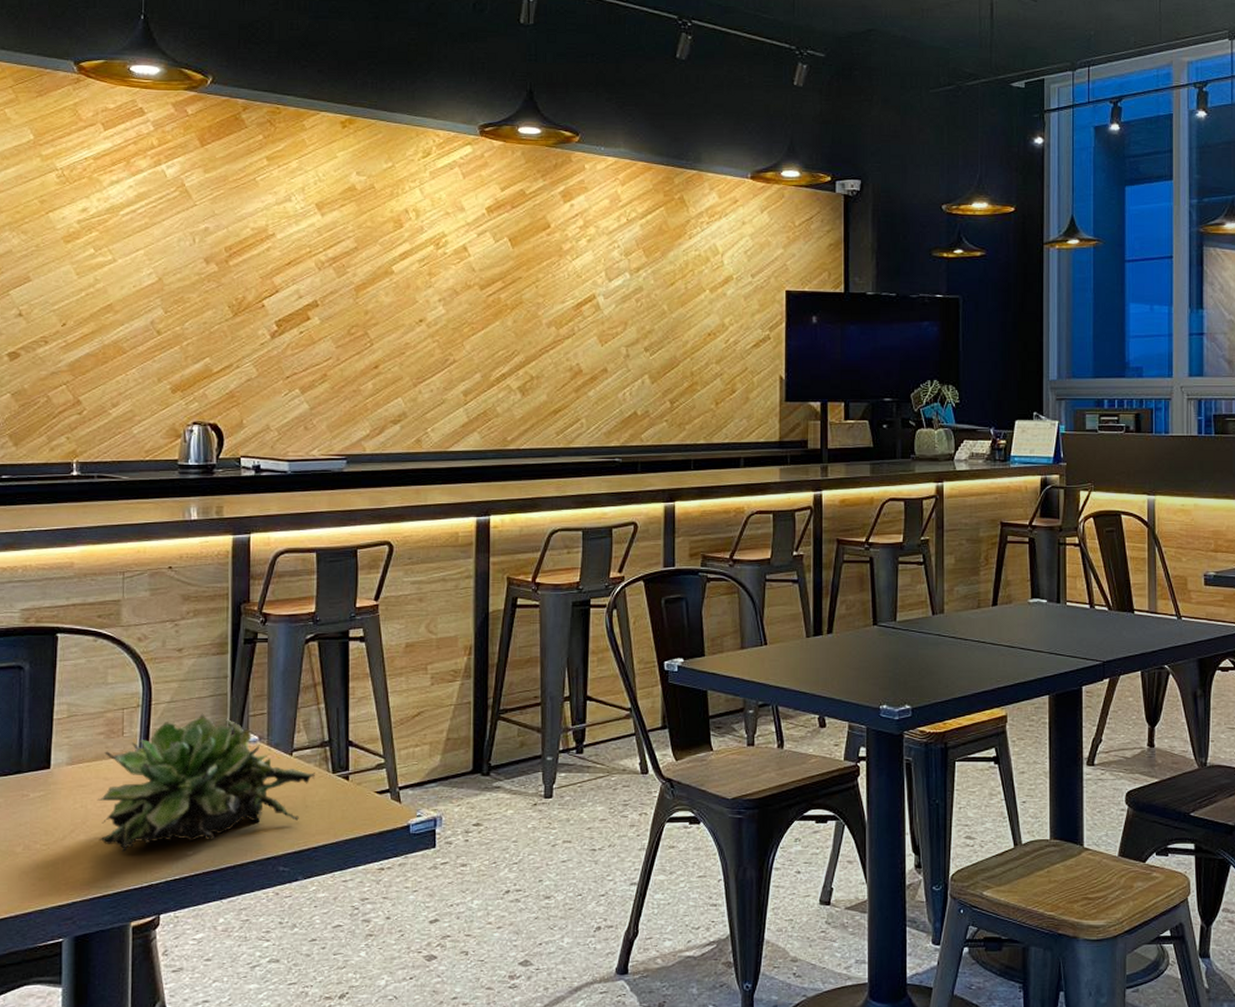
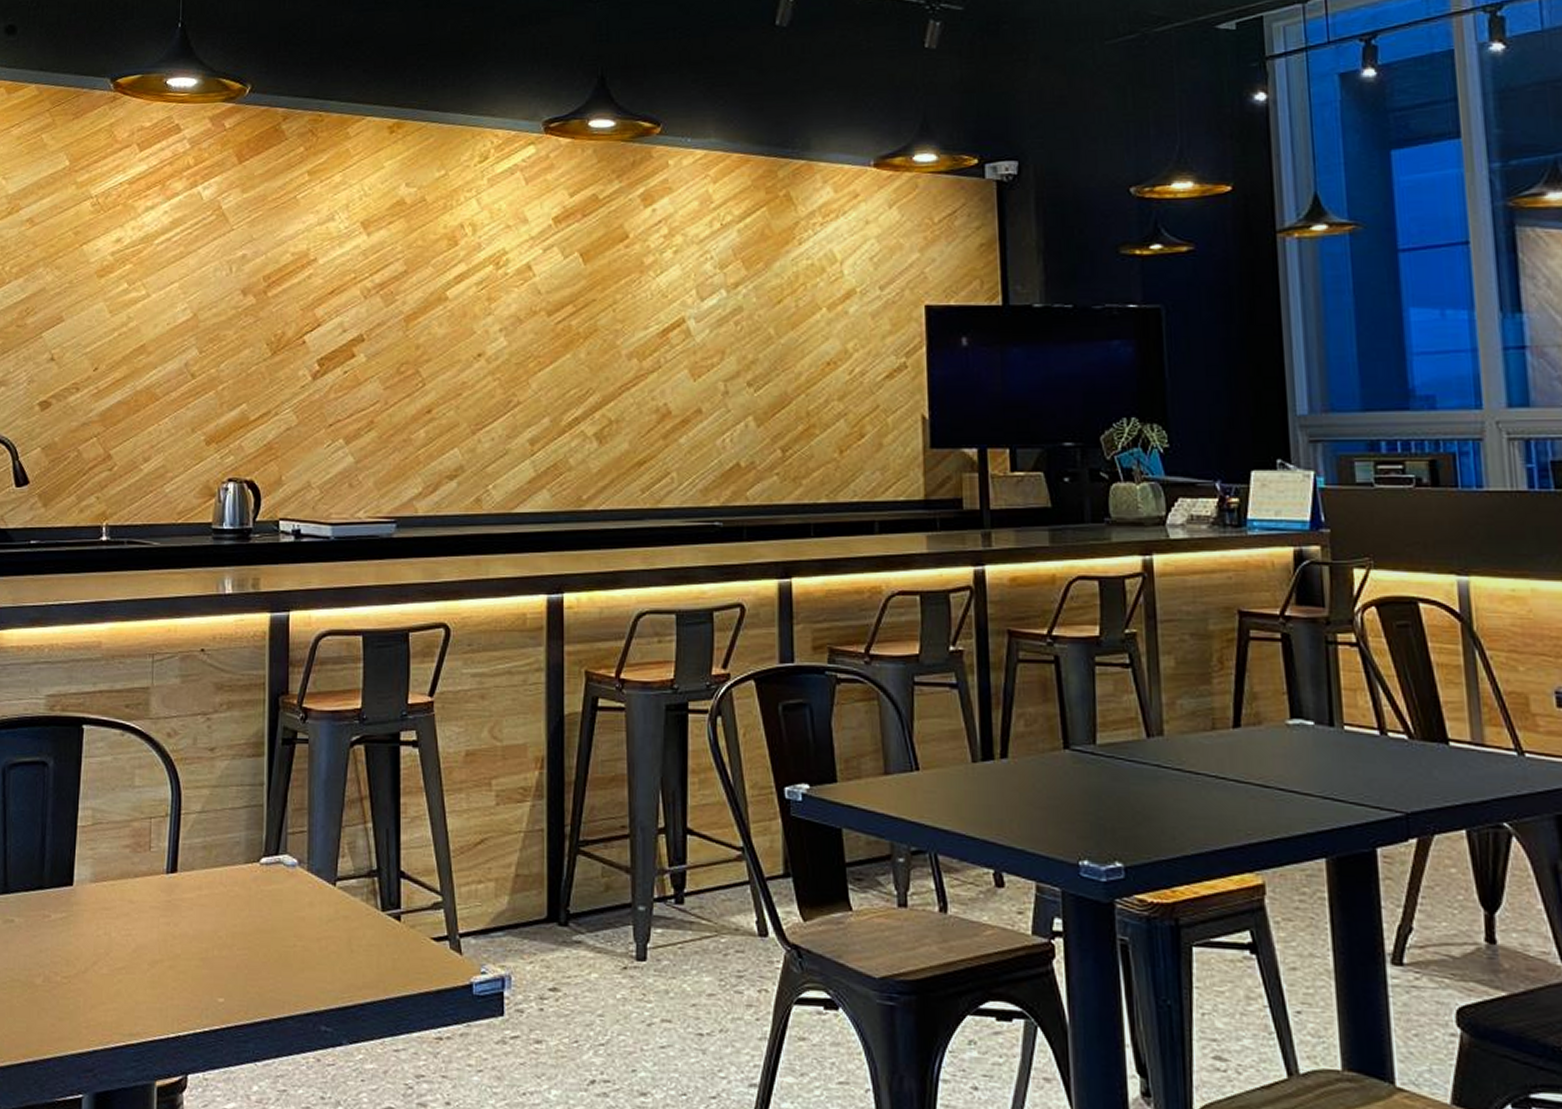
succulent plant: present [97,713,315,852] -> none [121,827,362,993]

